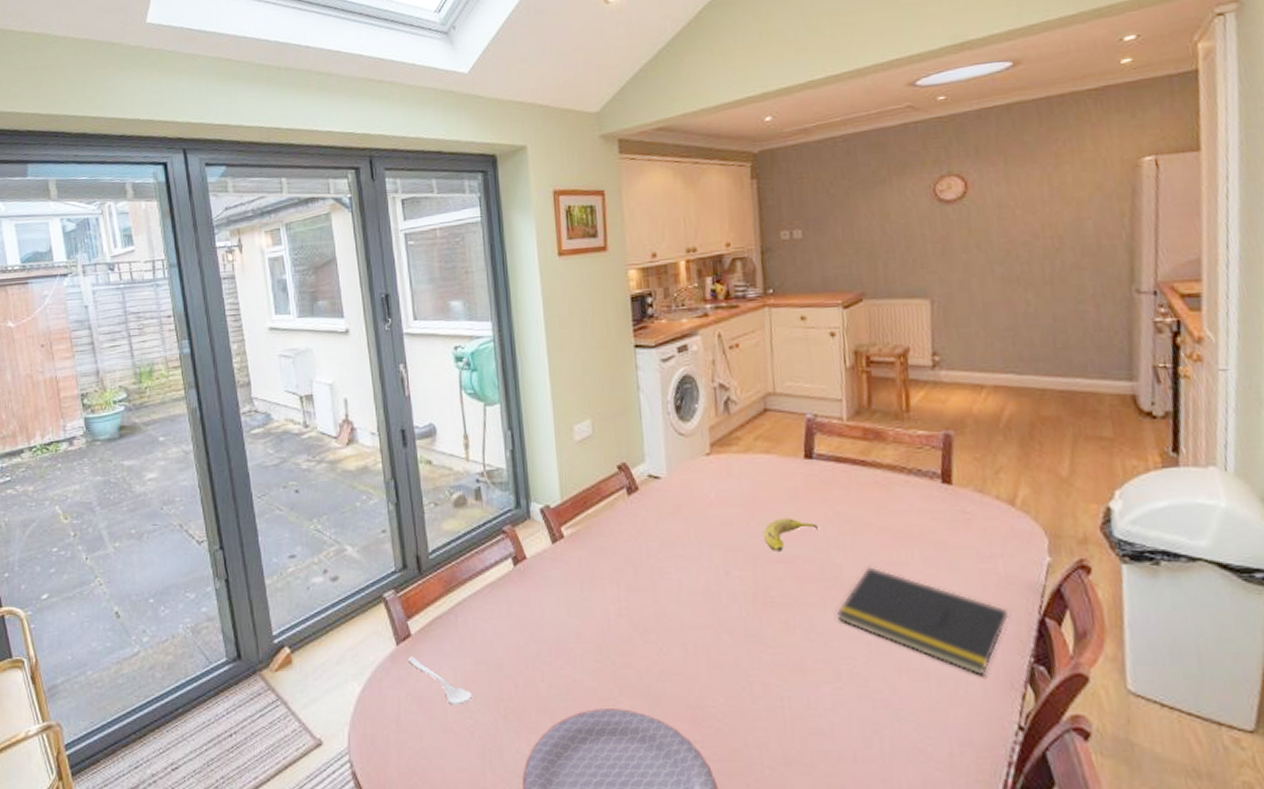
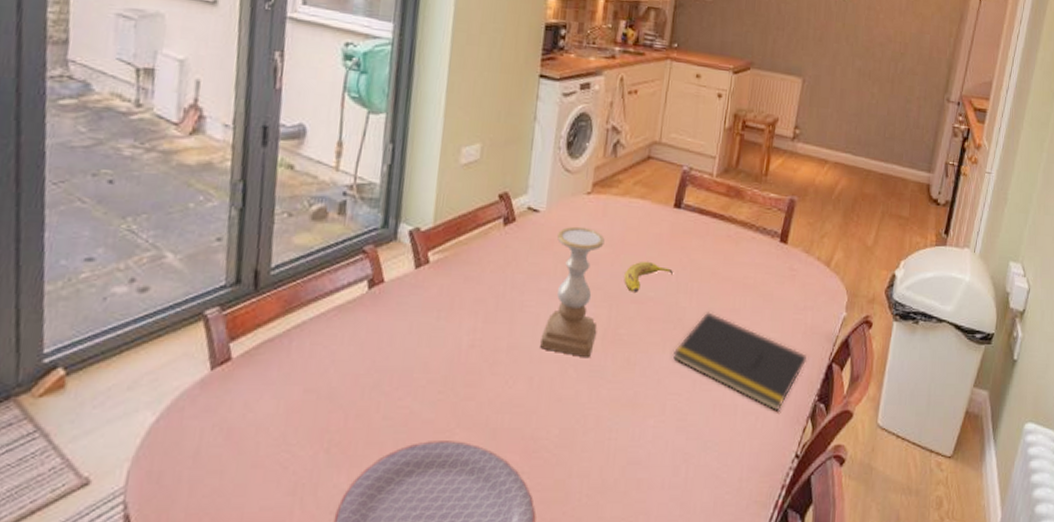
spoon: present [408,657,472,705] -> none [223,383,293,438]
candle holder: none [684,488,745,623] -> present [540,226,605,359]

